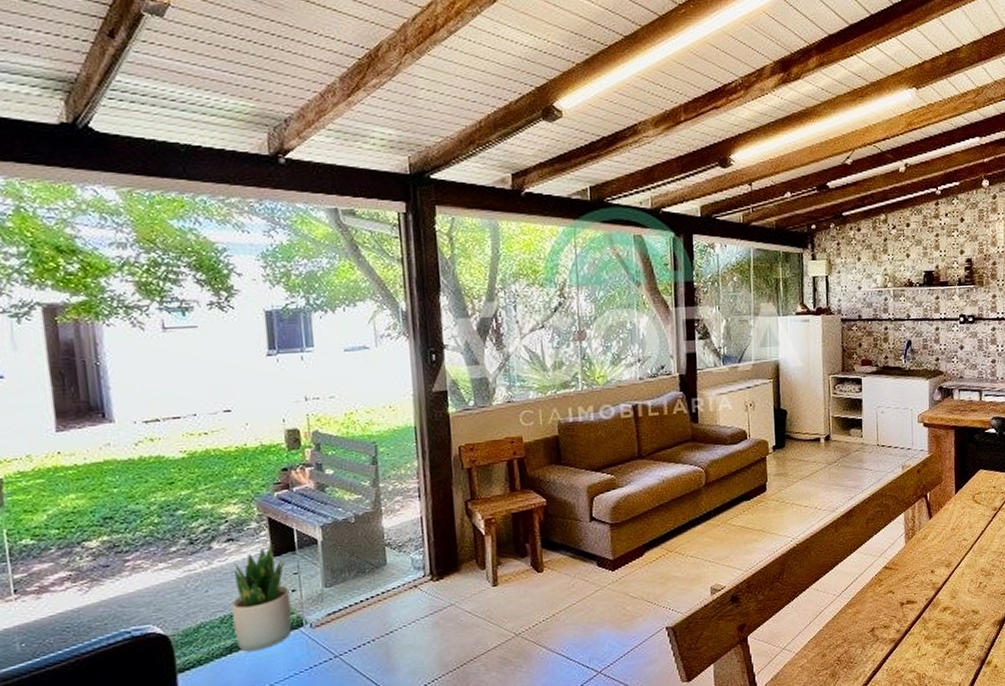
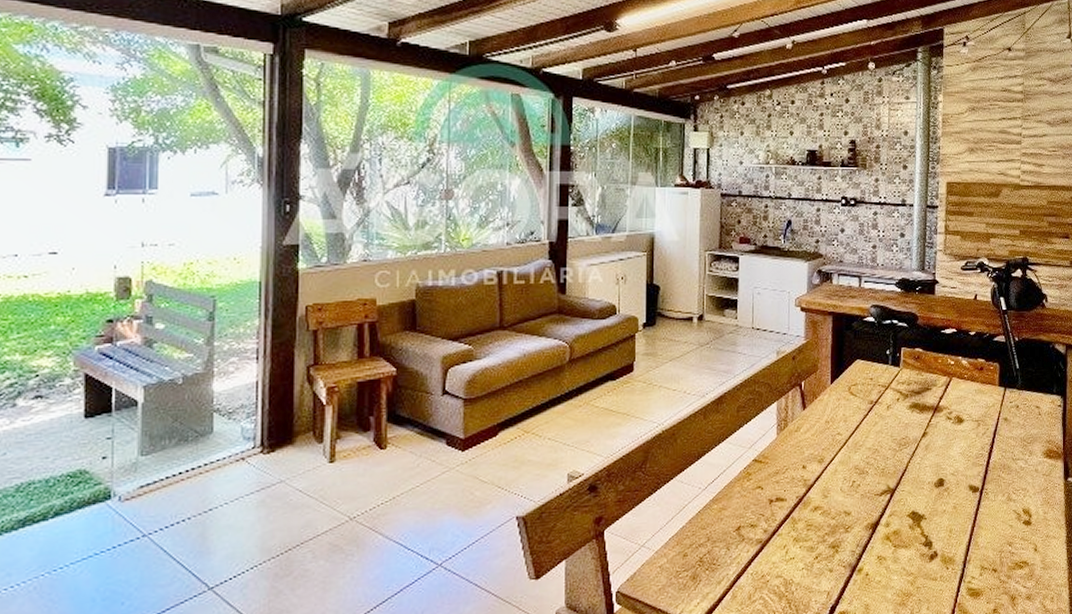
planter: present [231,543,292,652] -> none [31,402,100,527]

